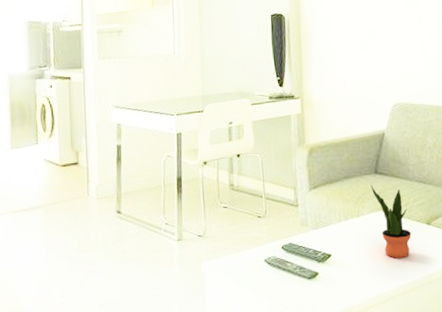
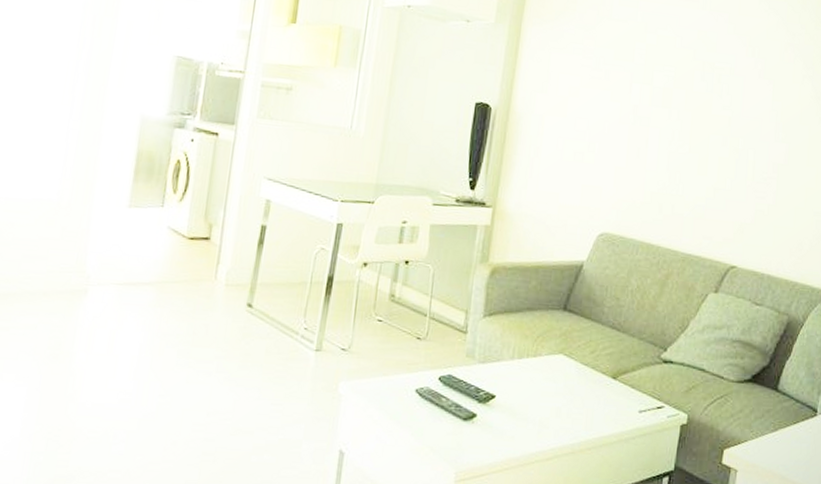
potted plant: present [370,185,411,259] -> none [555,322,594,412]

